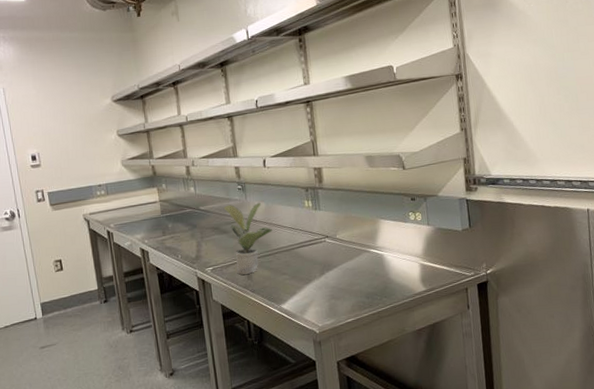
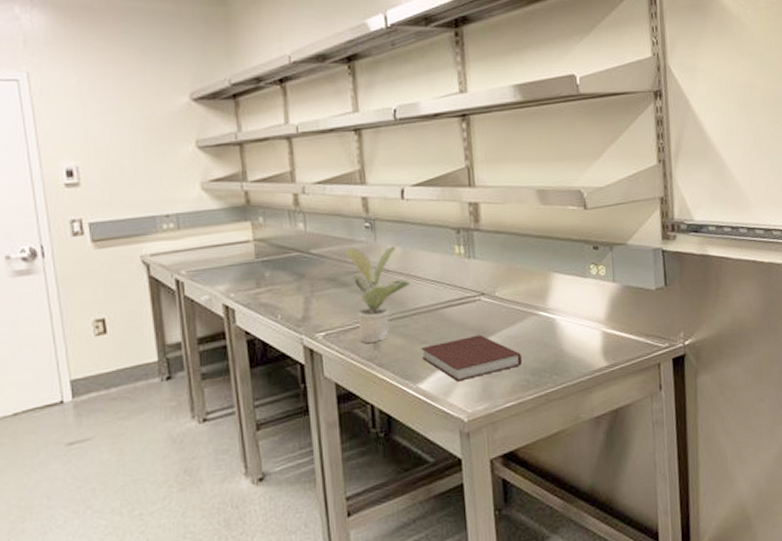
notebook: none [282,267,359,303] -> present [421,334,523,382]

